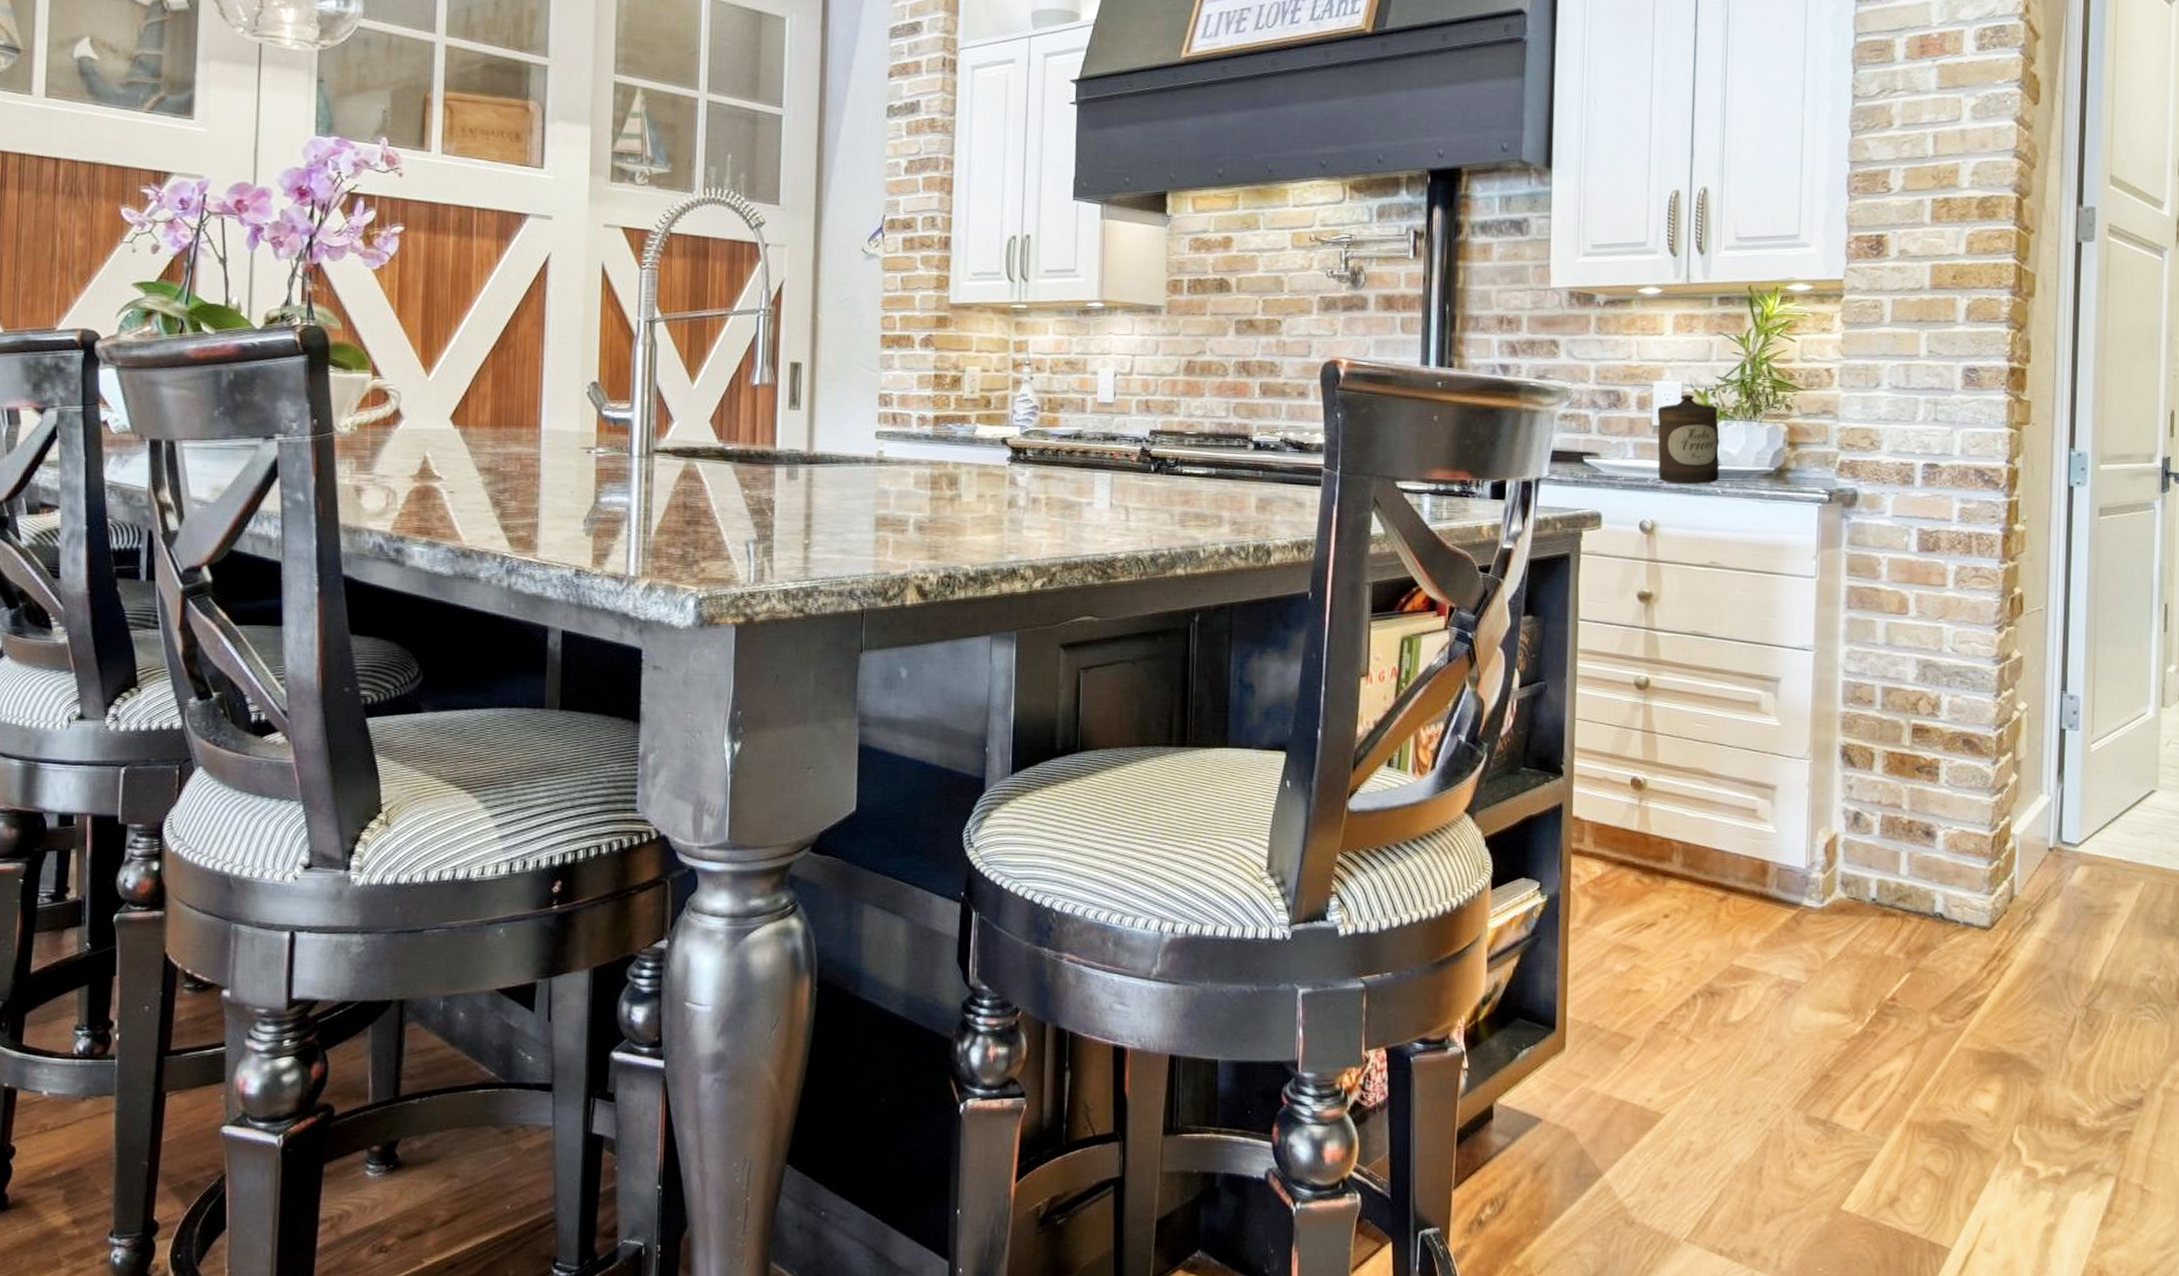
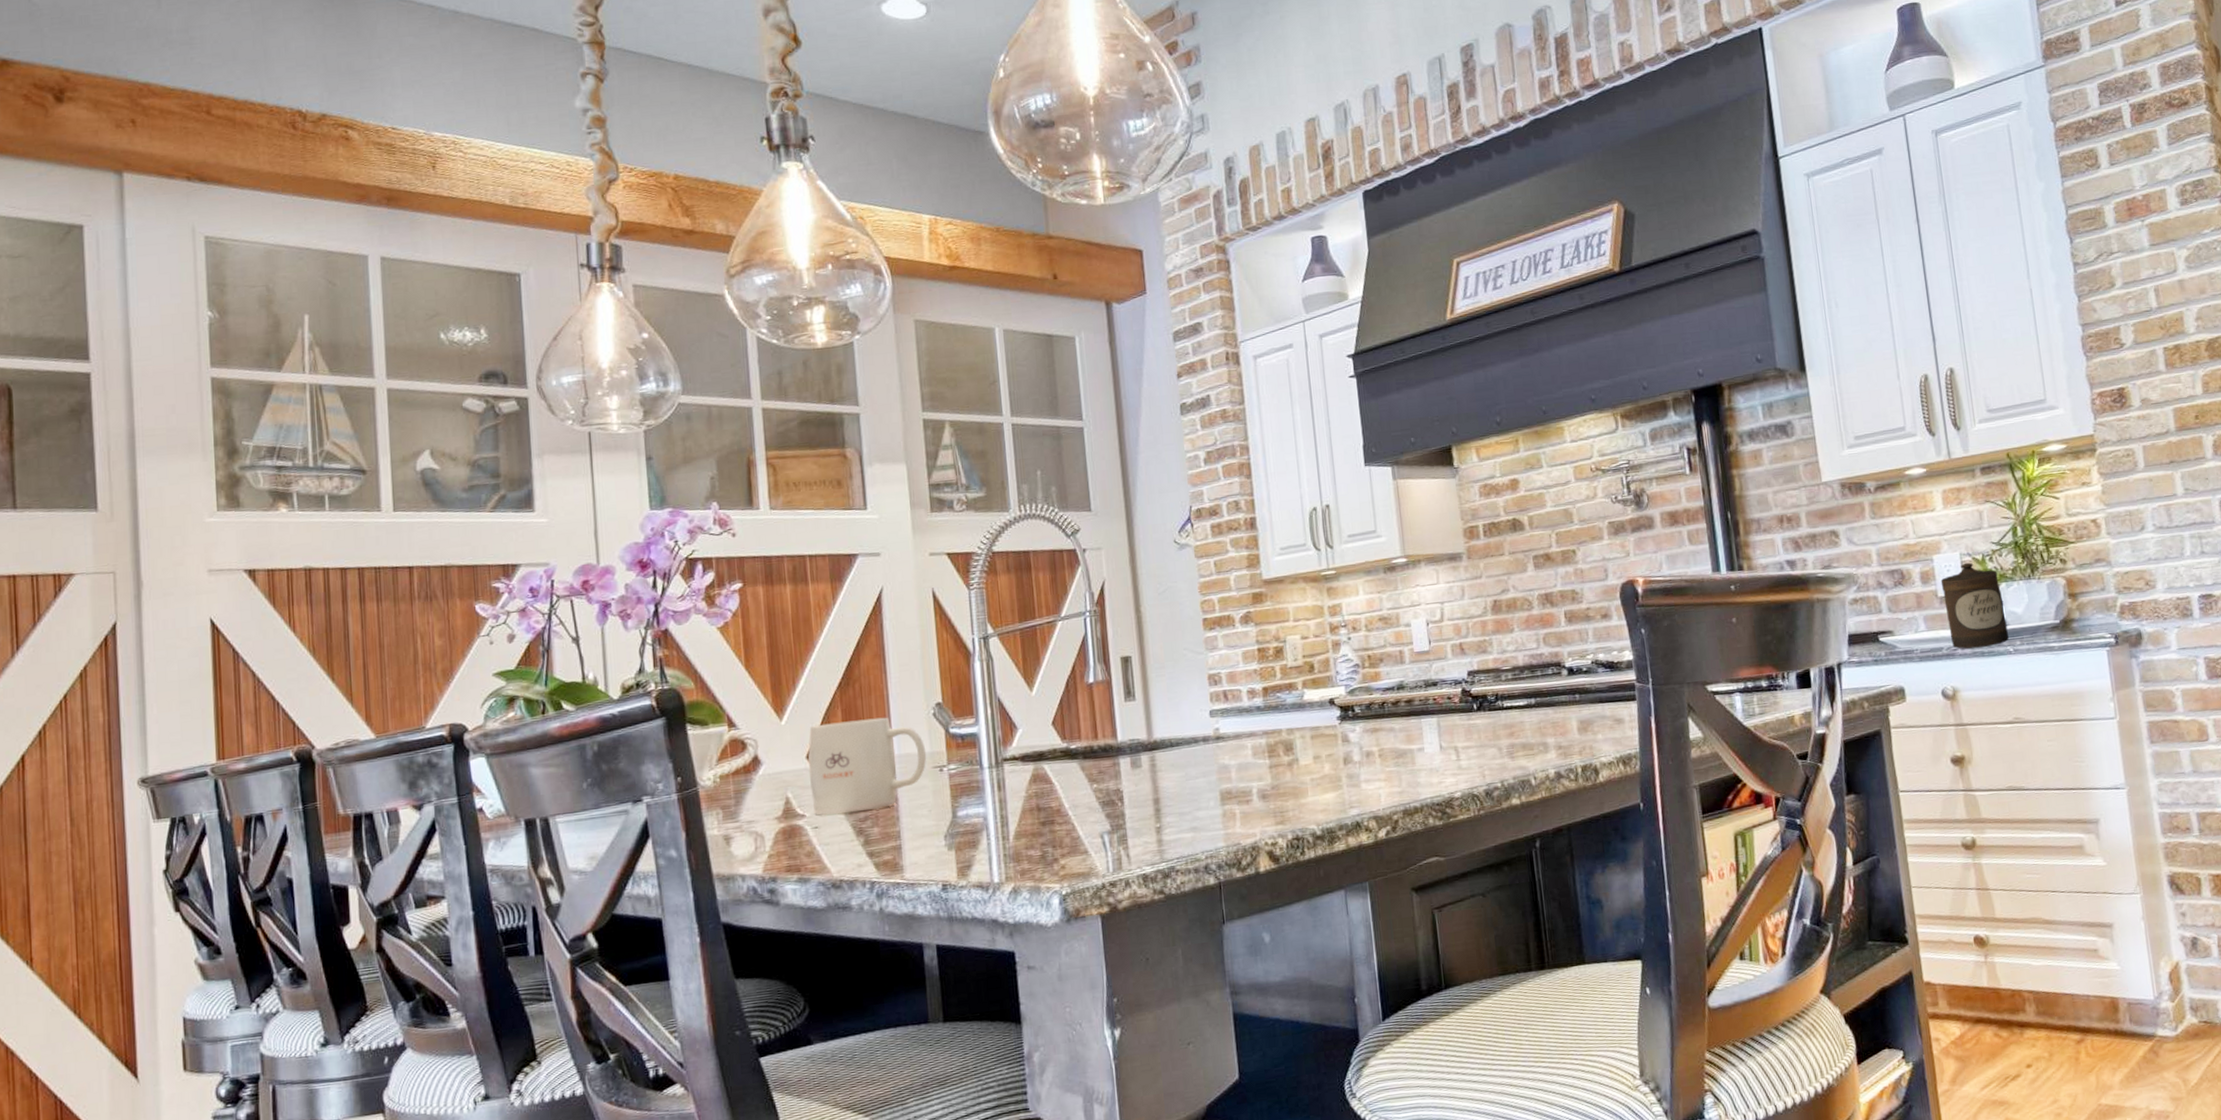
mug: none [450,386,576,483] -> present [808,717,927,816]

